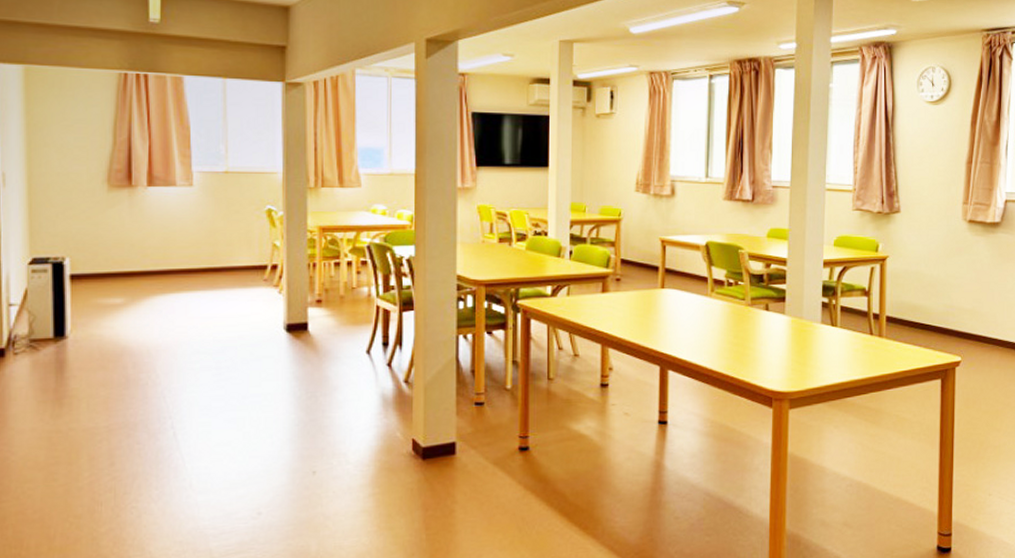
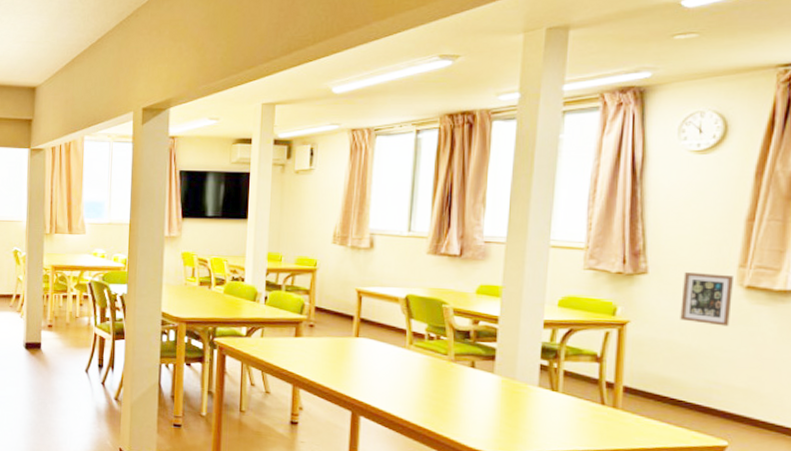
picture frame: none [925,209,960,256] -> present [680,271,733,327]

